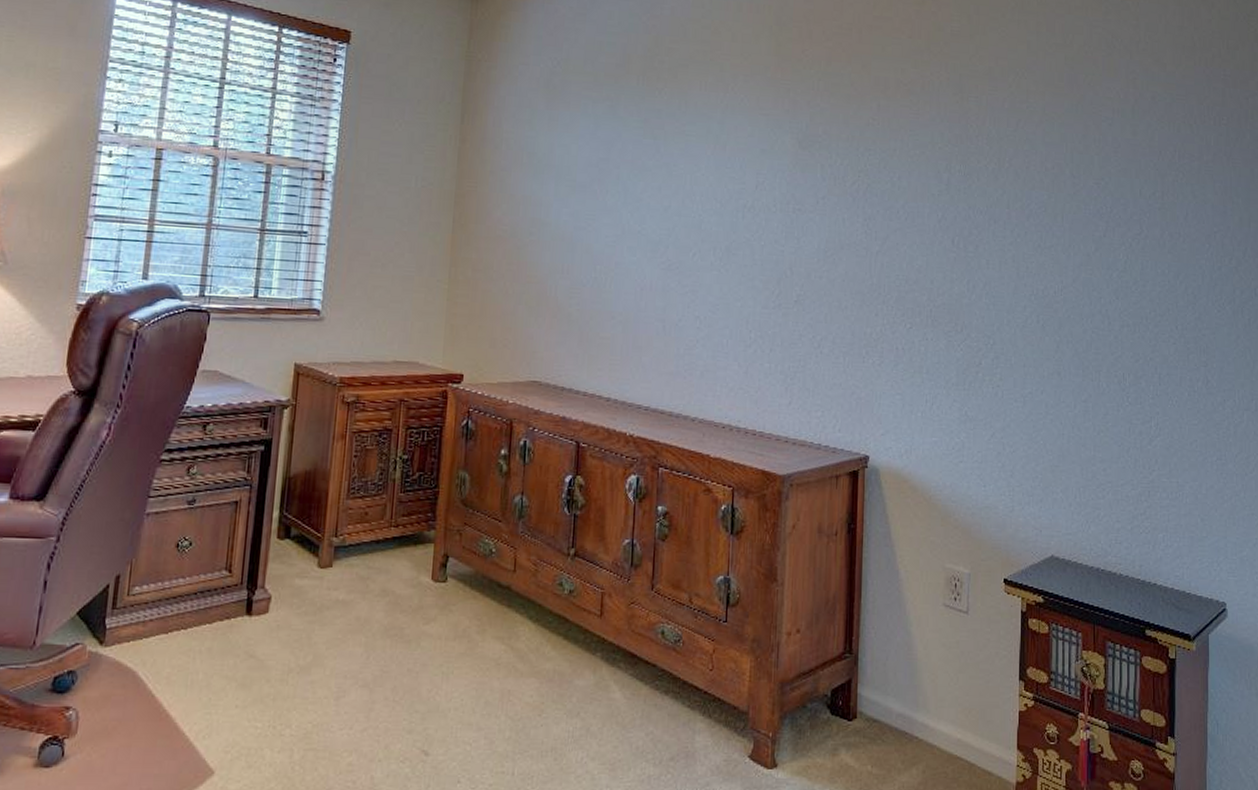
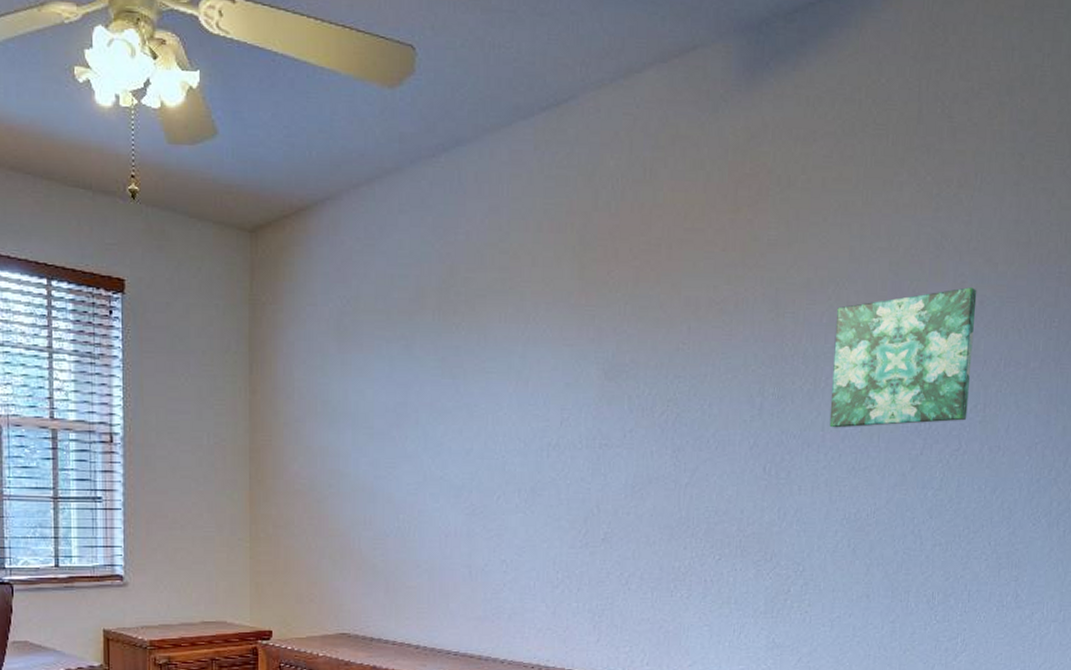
wall art: none [1014,83,1148,207] -> present [829,287,977,428]

